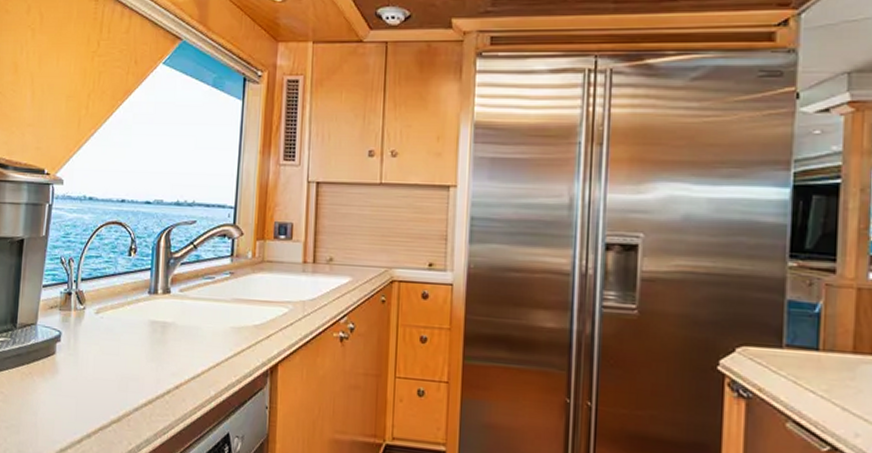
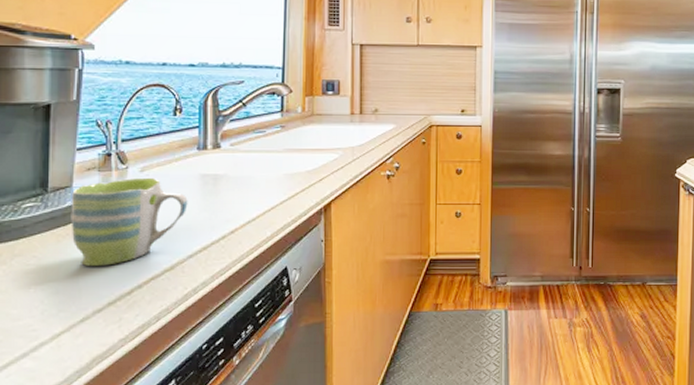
mug: none [33,320,137,410] -> present [71,177,188,267]

